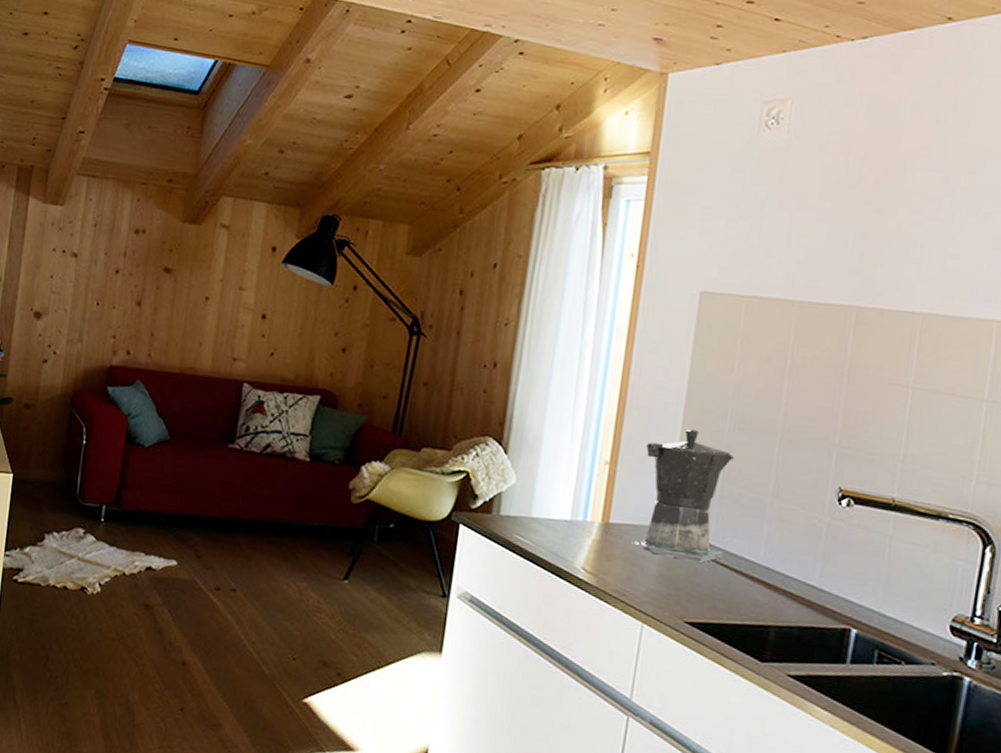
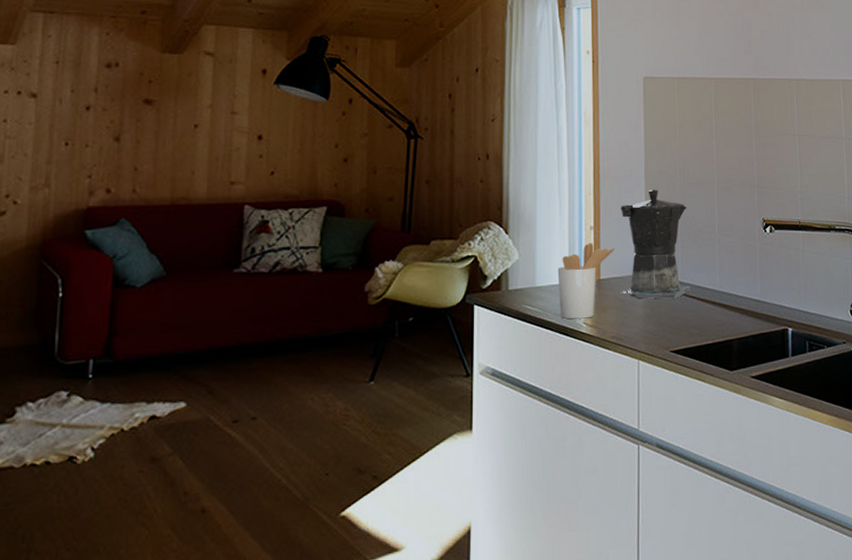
utensil holder: none [555,479,632,564] -> present [557,243,615,320]

